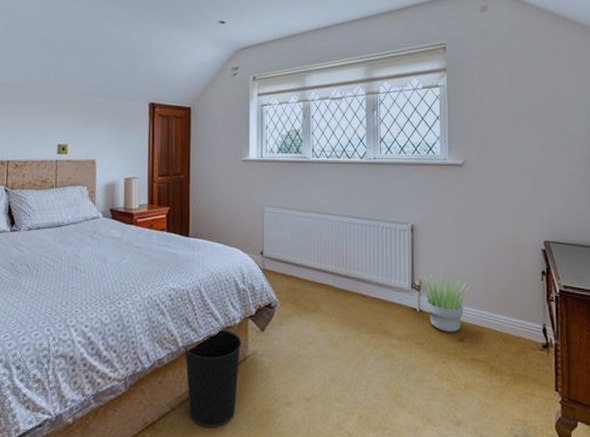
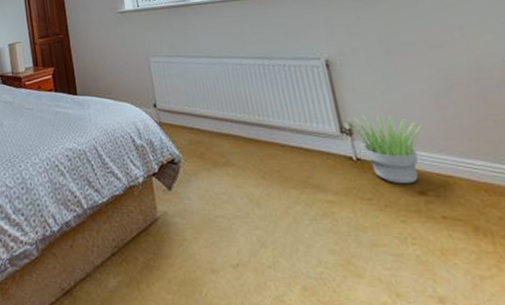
wastebasket: present [183,329,242,428] -> none [88,189,155,297]

